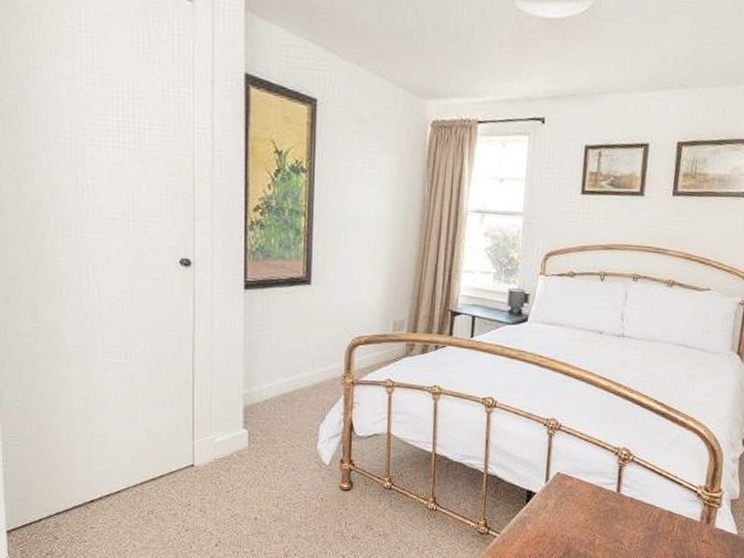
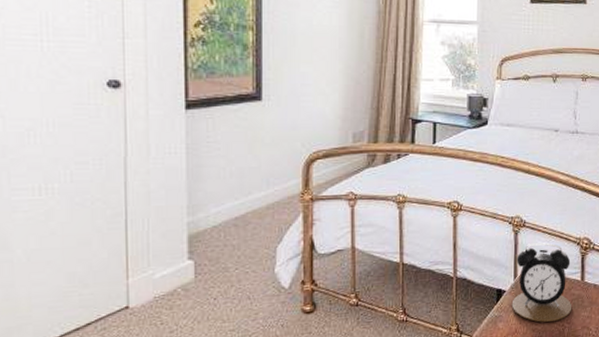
alarm clock: none [541,448,607,530] -> present [511,242,572,322]

